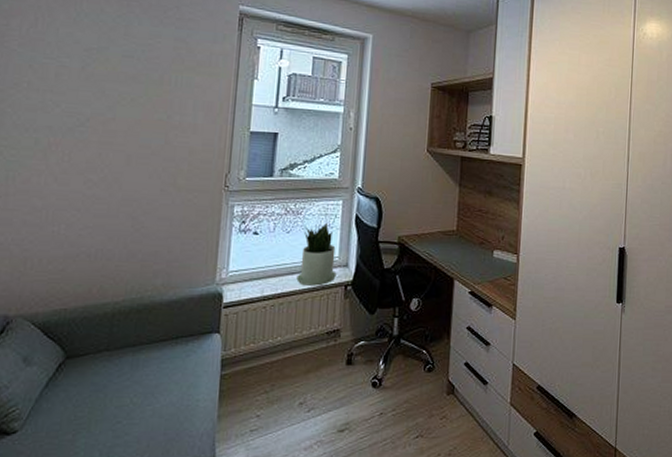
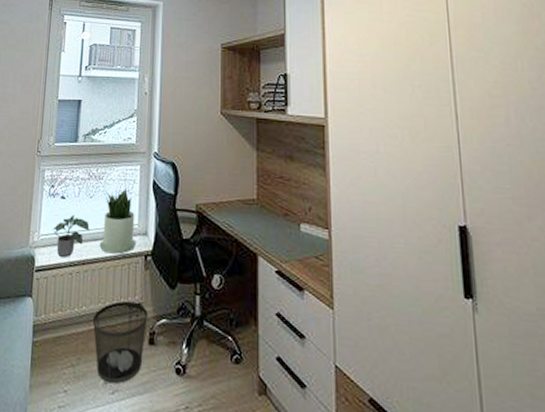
potted plant: none [243,250,286,292] -> present [52,214,90,257]
waste bin: none [288,328,346,403] -> present [92,301,148,384]

